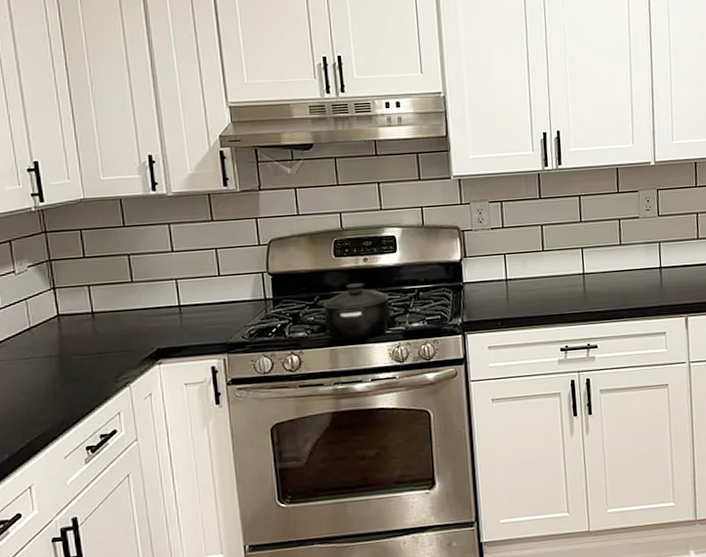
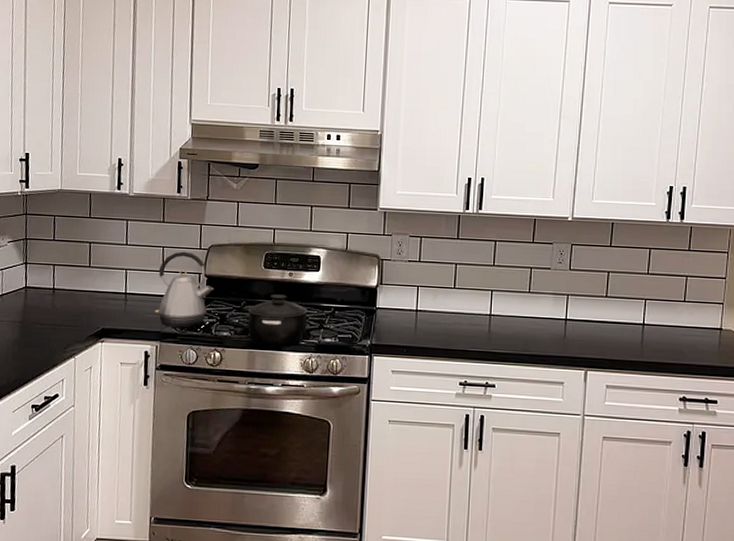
kettle: none [214,250,282,337] -> present [155,251,214,329]

